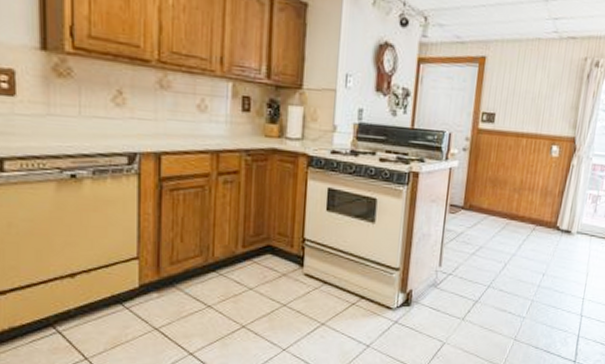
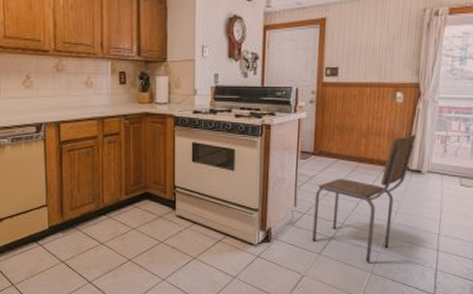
dining chair: none [456,191,569,328] -> present [312,134,417,262]

